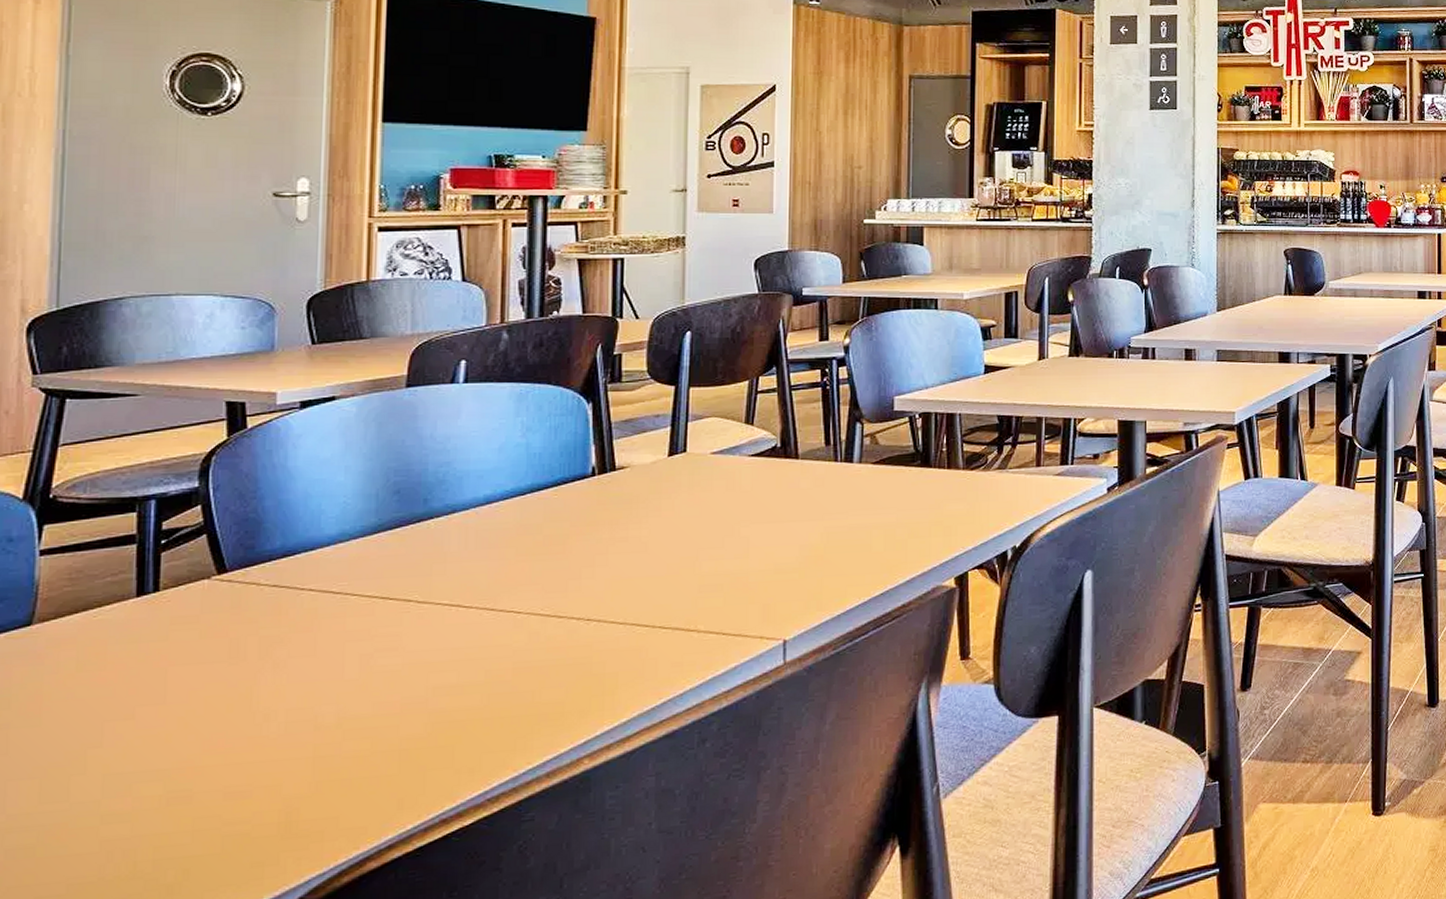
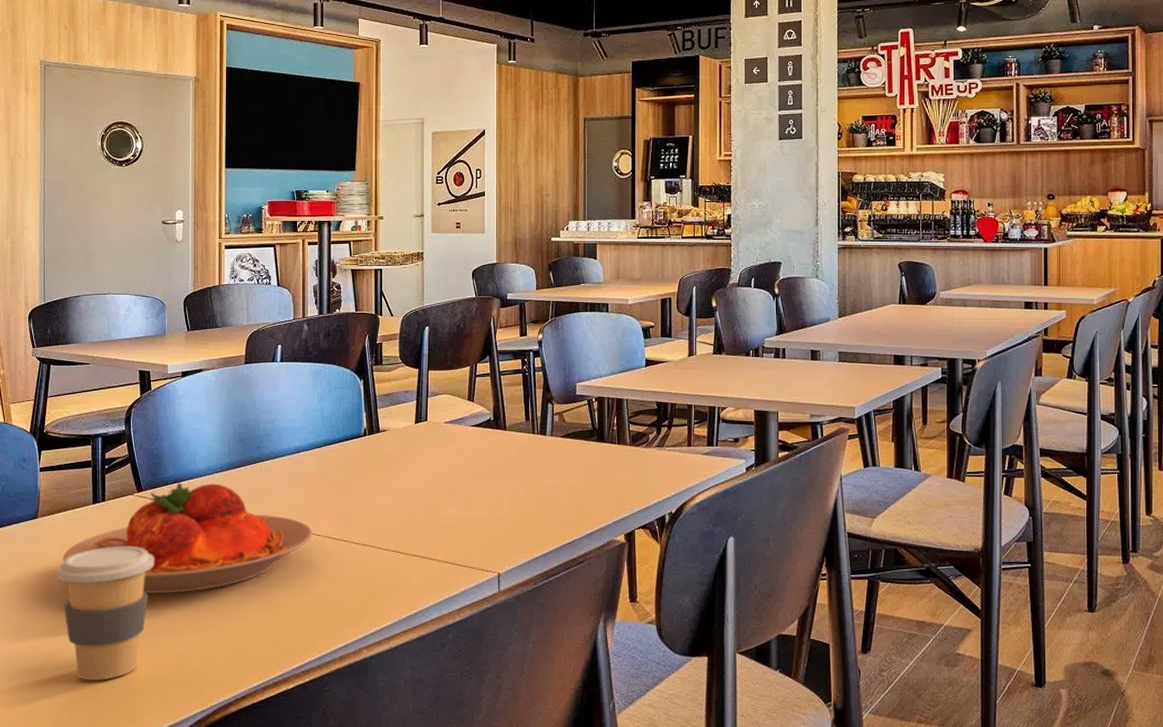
coffee cup: none [66,652,245,855] -> present [57,546,154,680]
plate: none [77,553,509,718] -> present [62,482,312,594]

